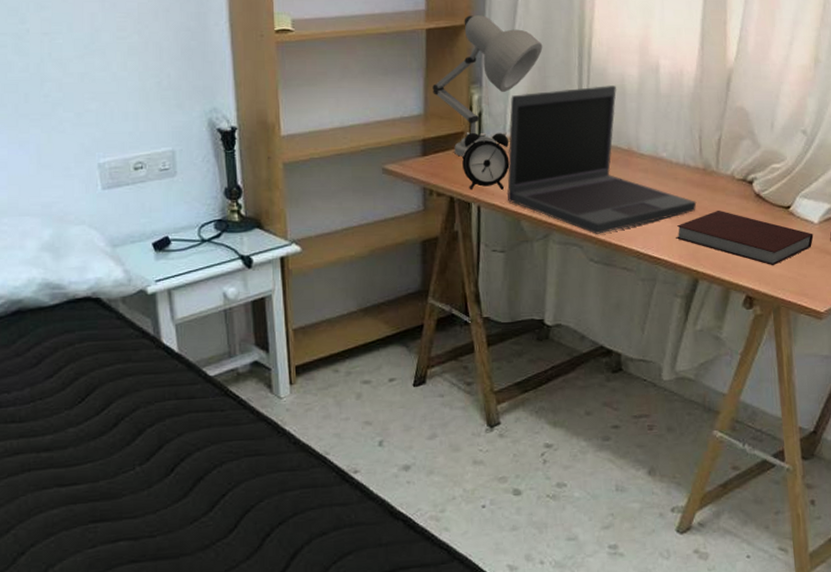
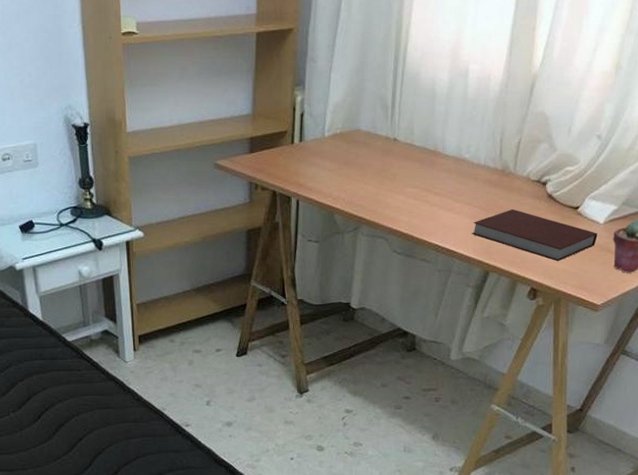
desk lamp: present [432,15,543,157] -> none [260,19,362,154]
alarm clock: present [462,132,510,190] -> none [285,131,327,185]
laptop: present [506,85,697,234] -> none [323,89,493,228]

